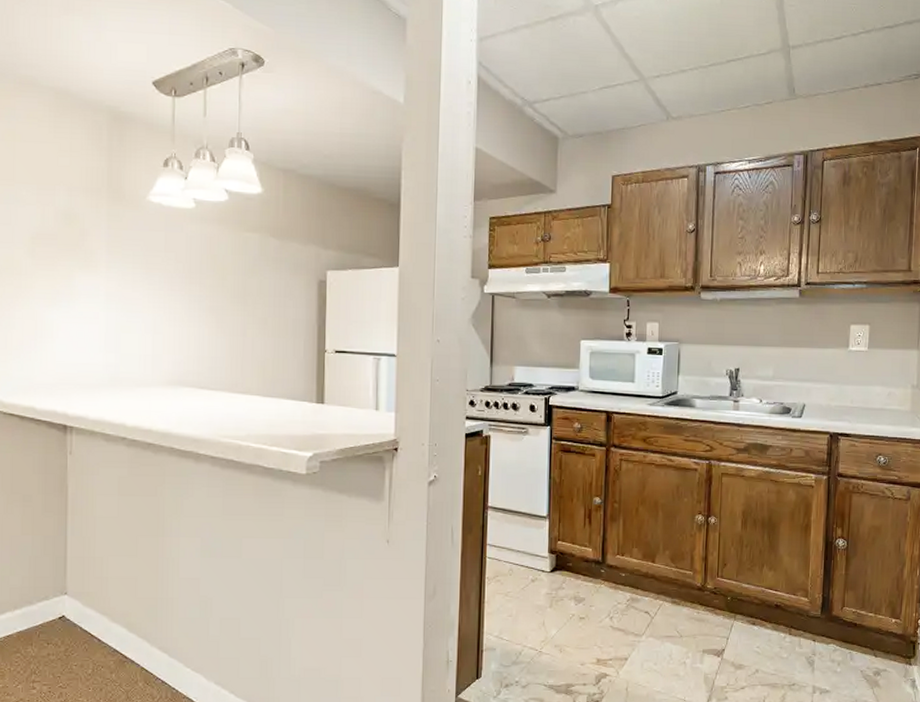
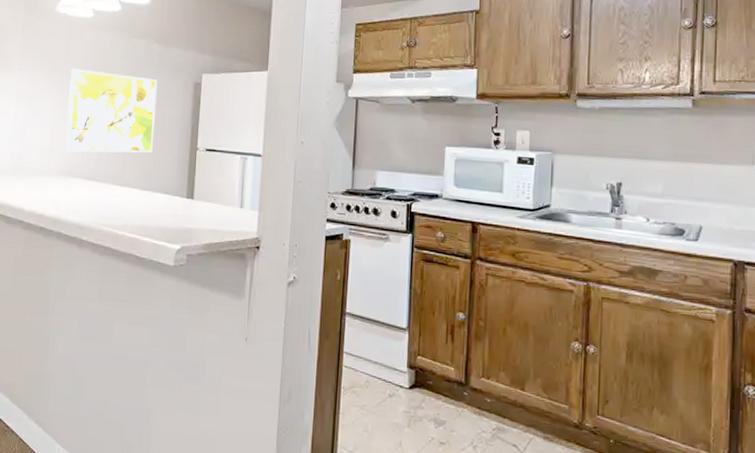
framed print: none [171,266,277,360] -> present [65,68,158,153]

